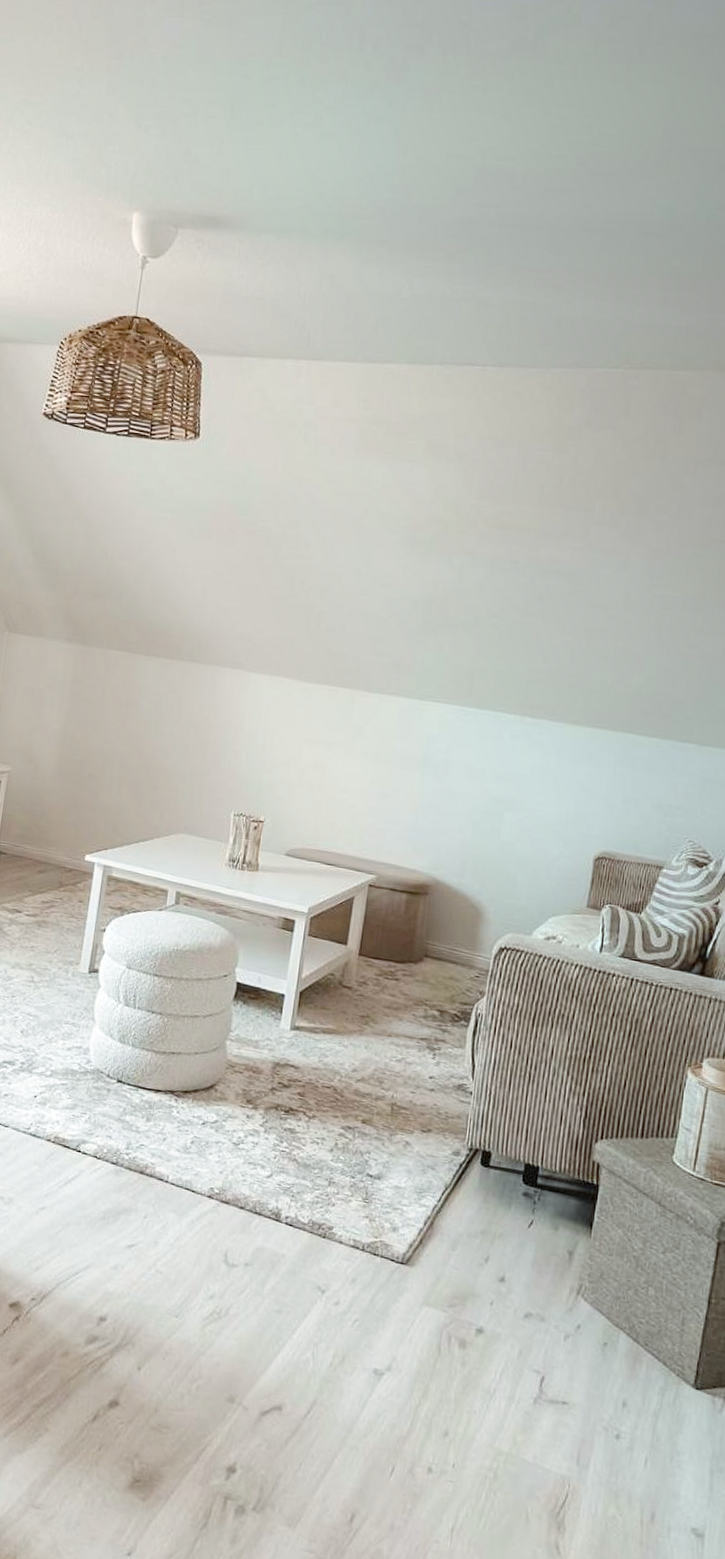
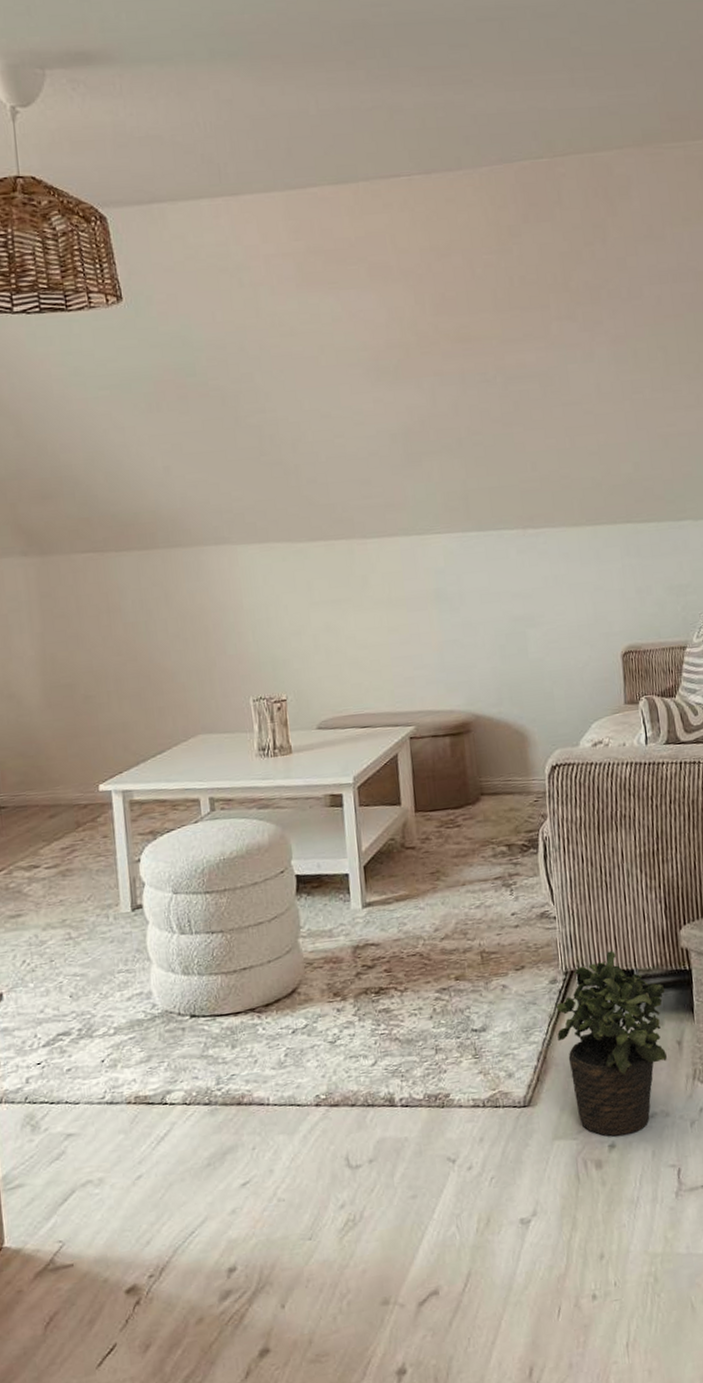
potted plant: none [449,1141,567,1326] -> present [555,951,667,1137]

